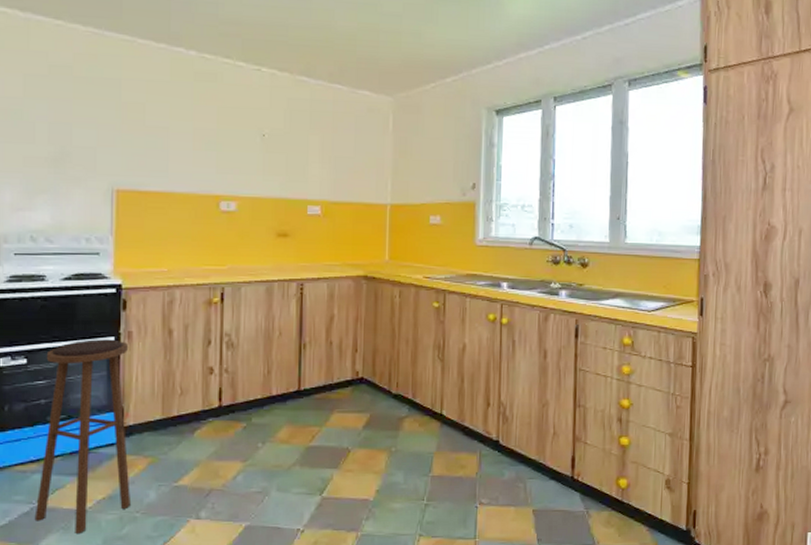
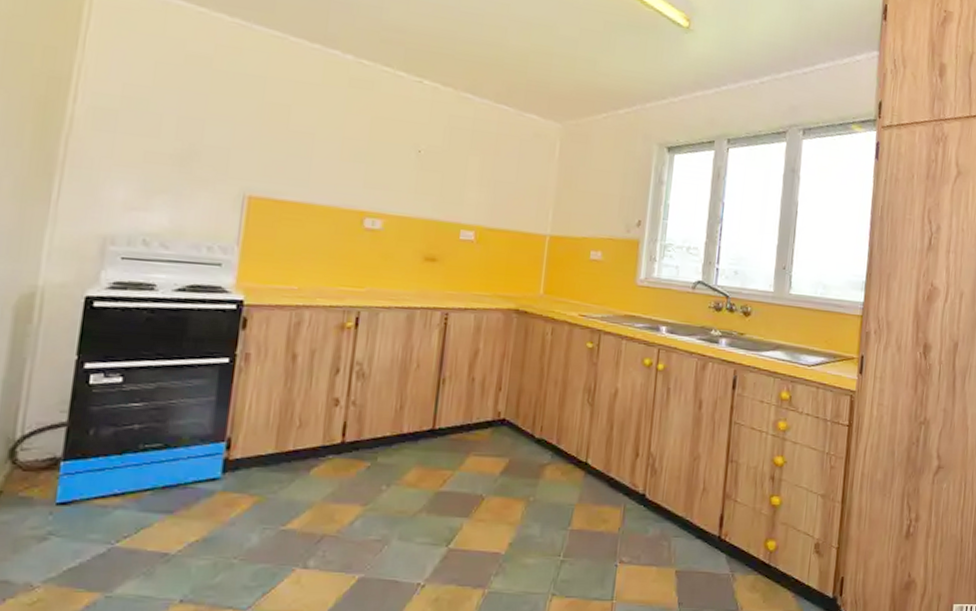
stool: present [34,339,130,533] -> none [111,359,244,580]

